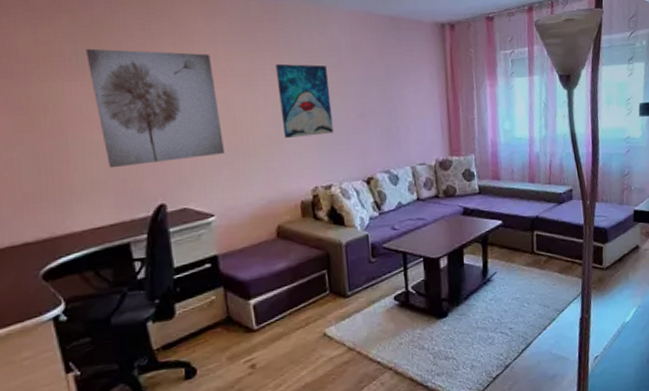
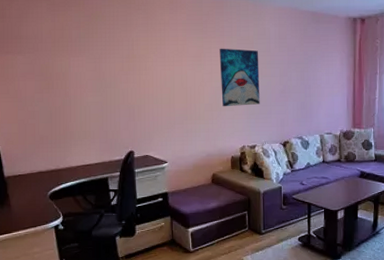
wall art: present [86,48,224,168] -> none [86,33,177,122]

